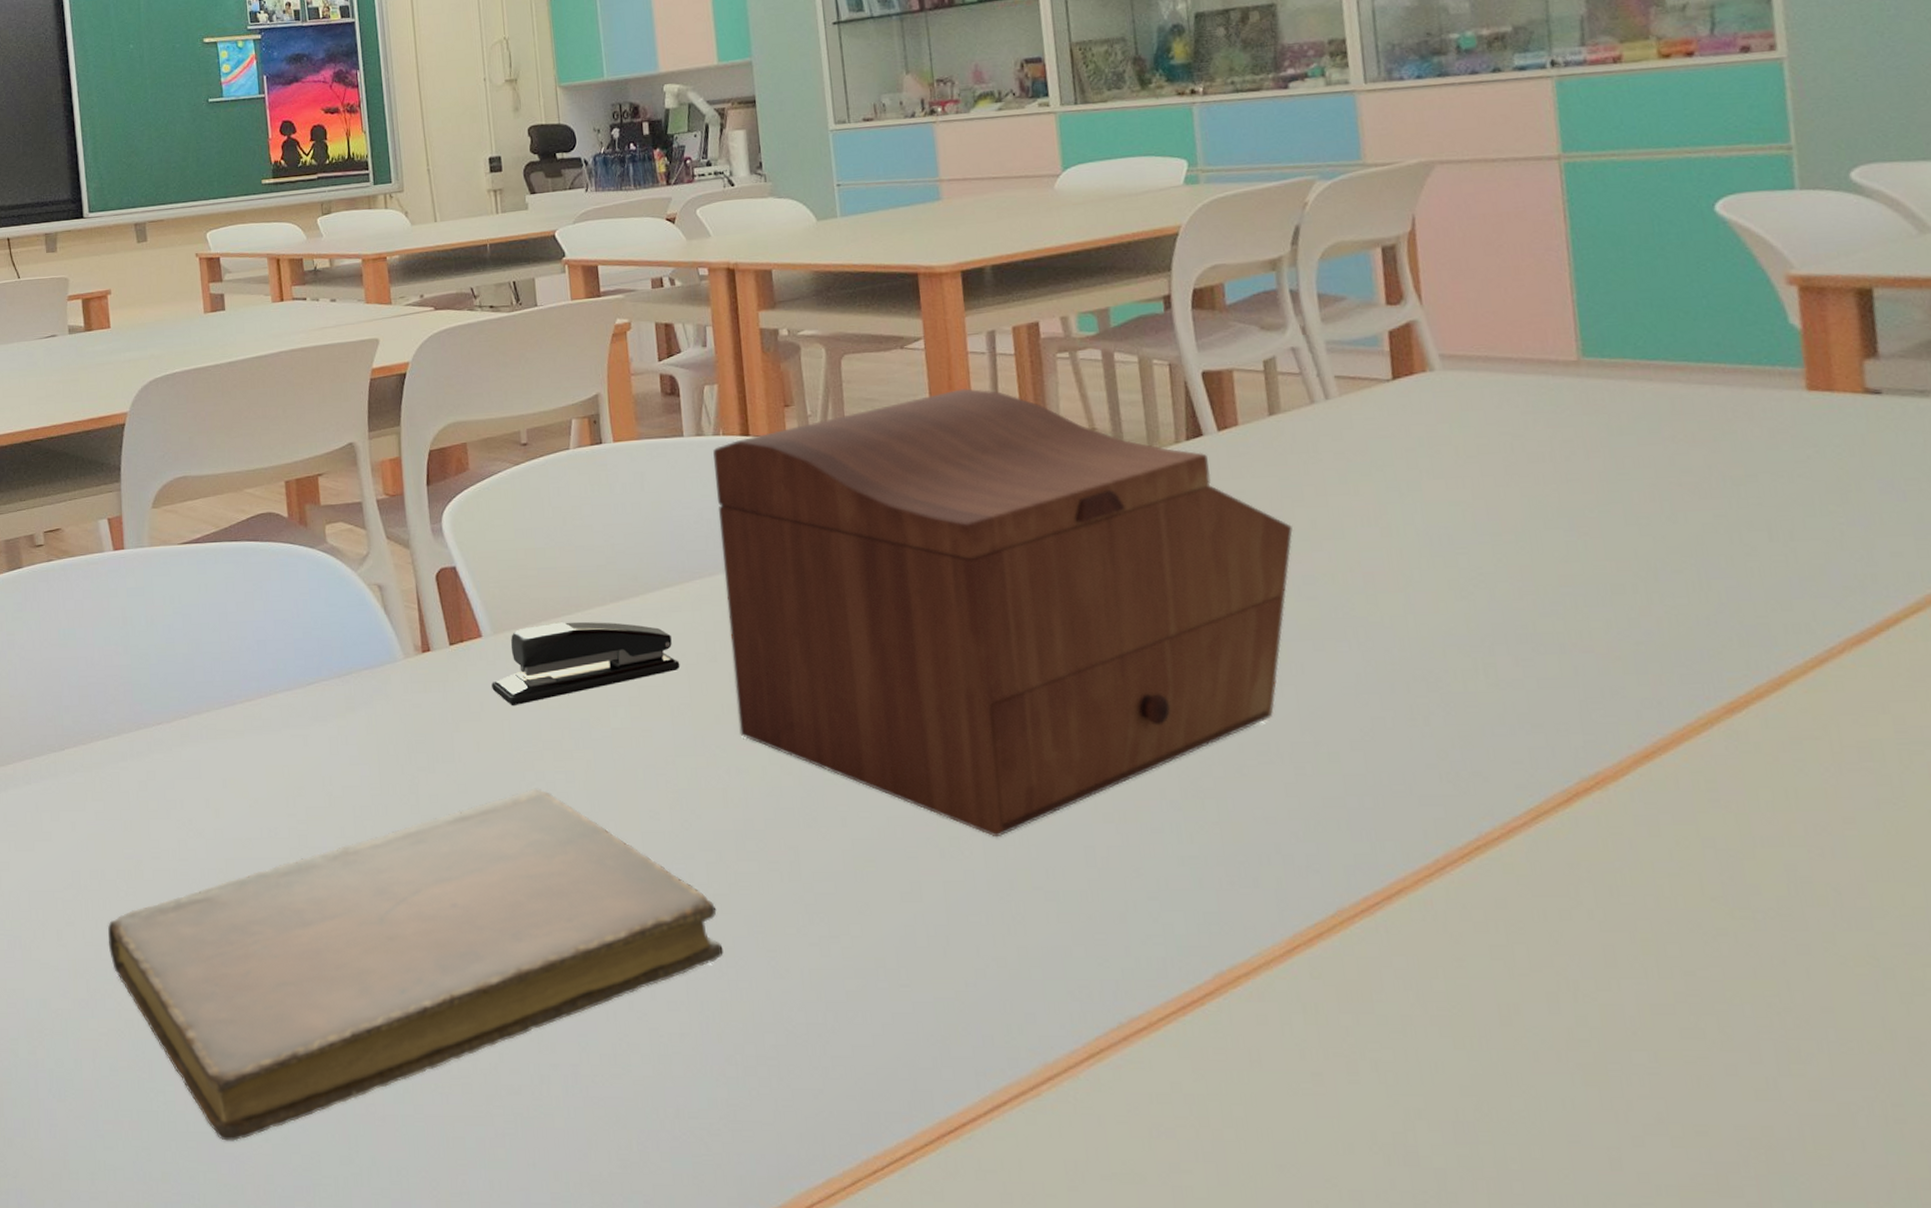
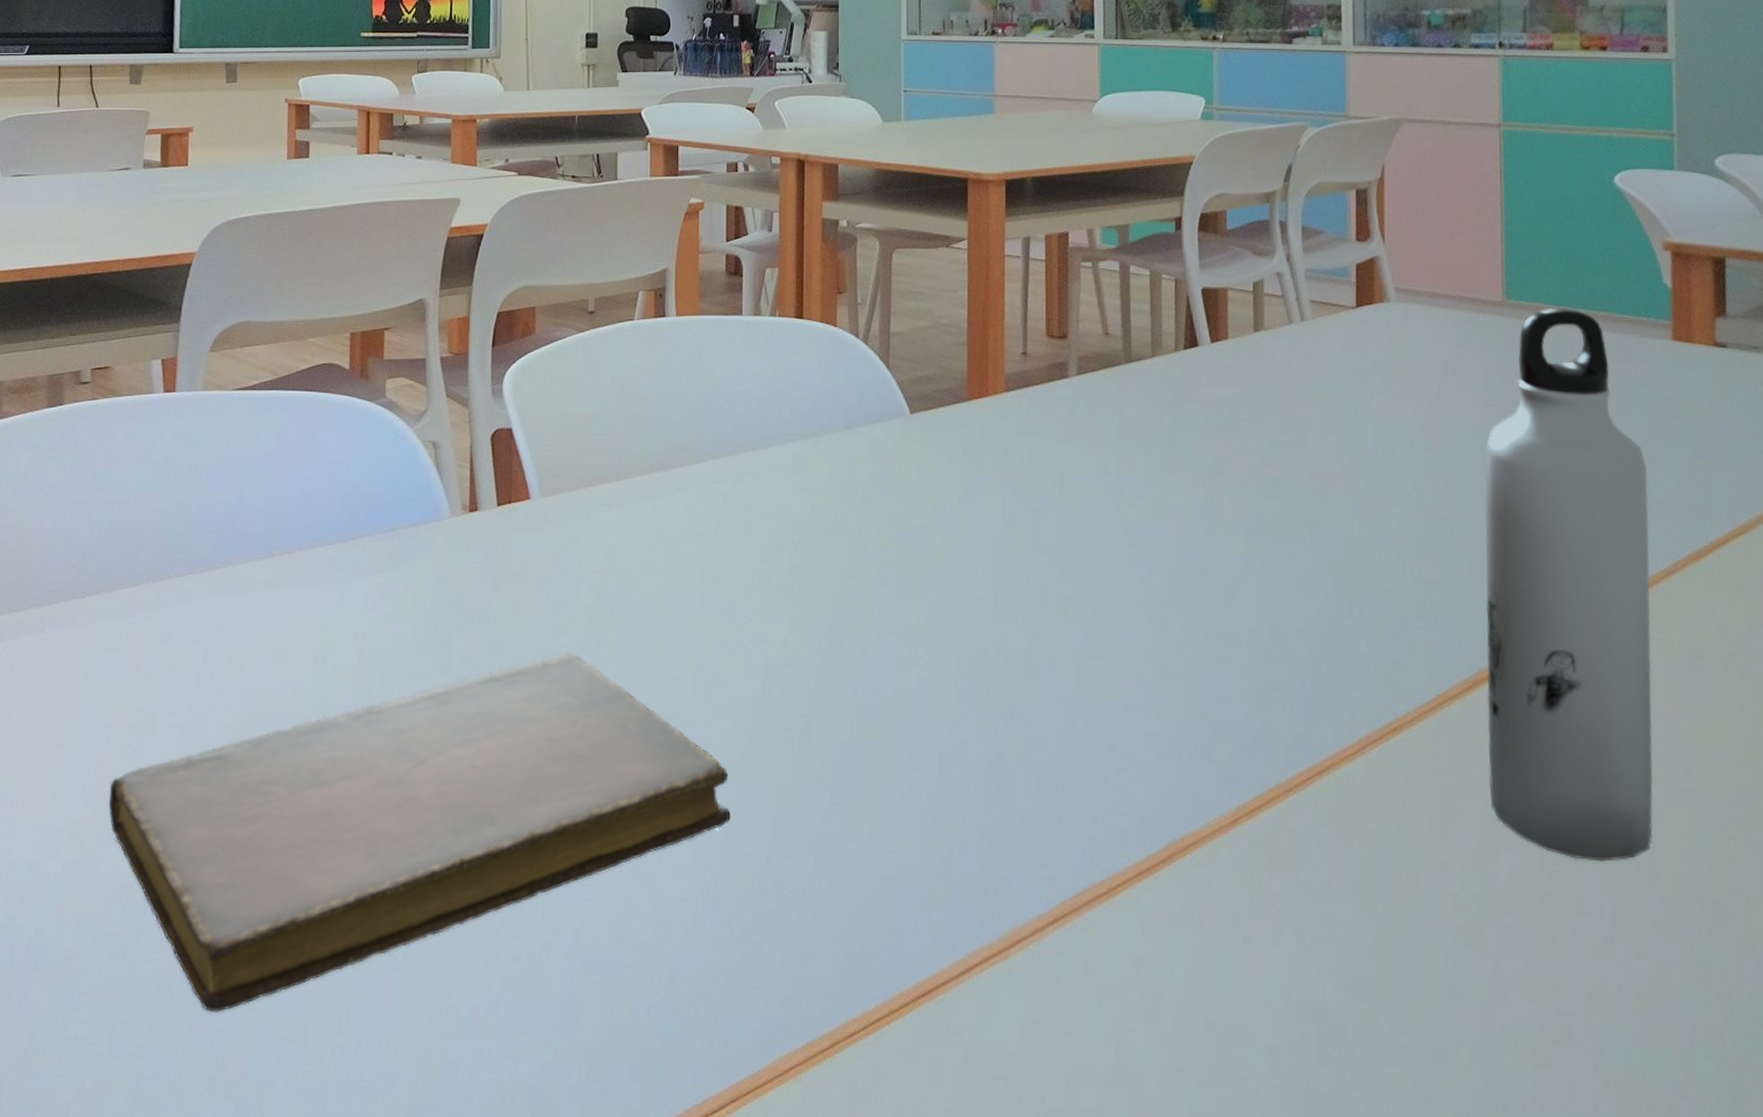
stapler: present [491,621,680,707] -> none [535,487,718,569]
sewing box: present [713,388,1293,838] -> none [767,288,1265,711]
water bottle: none [1569,362,1820,992] -> present [1484,308,1654,862]

